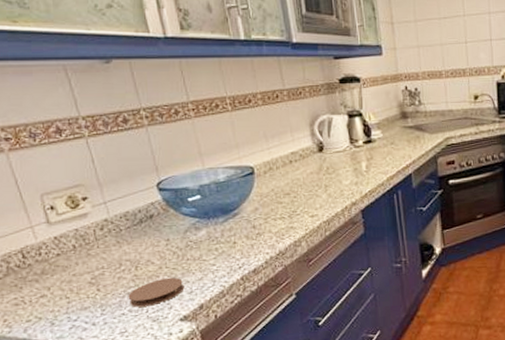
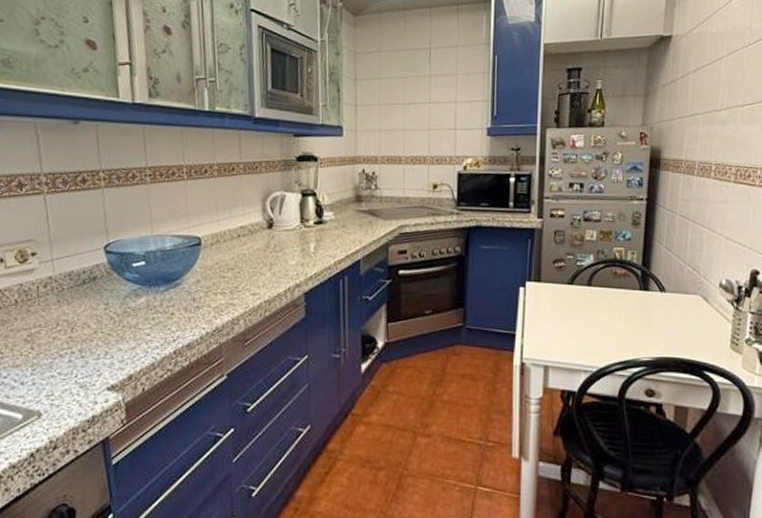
coaster: present [128,277,185,307] -> none [59,343,117,371]

